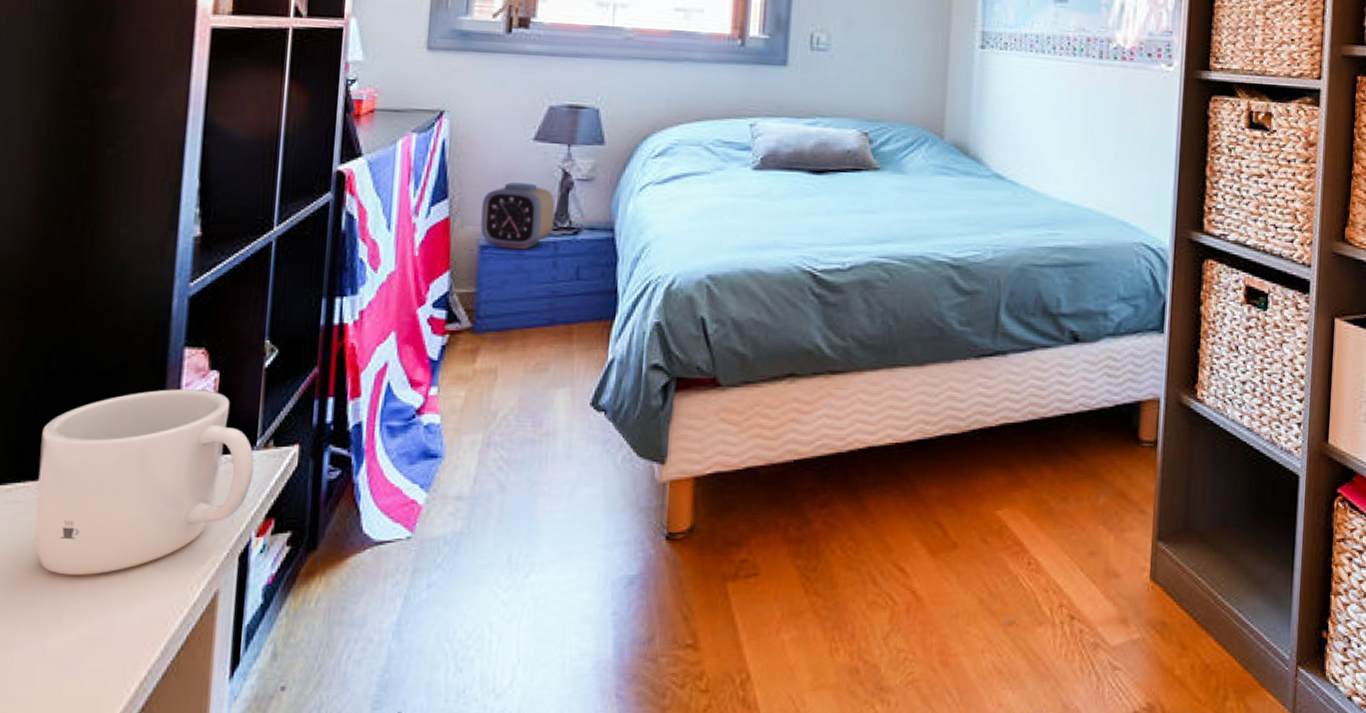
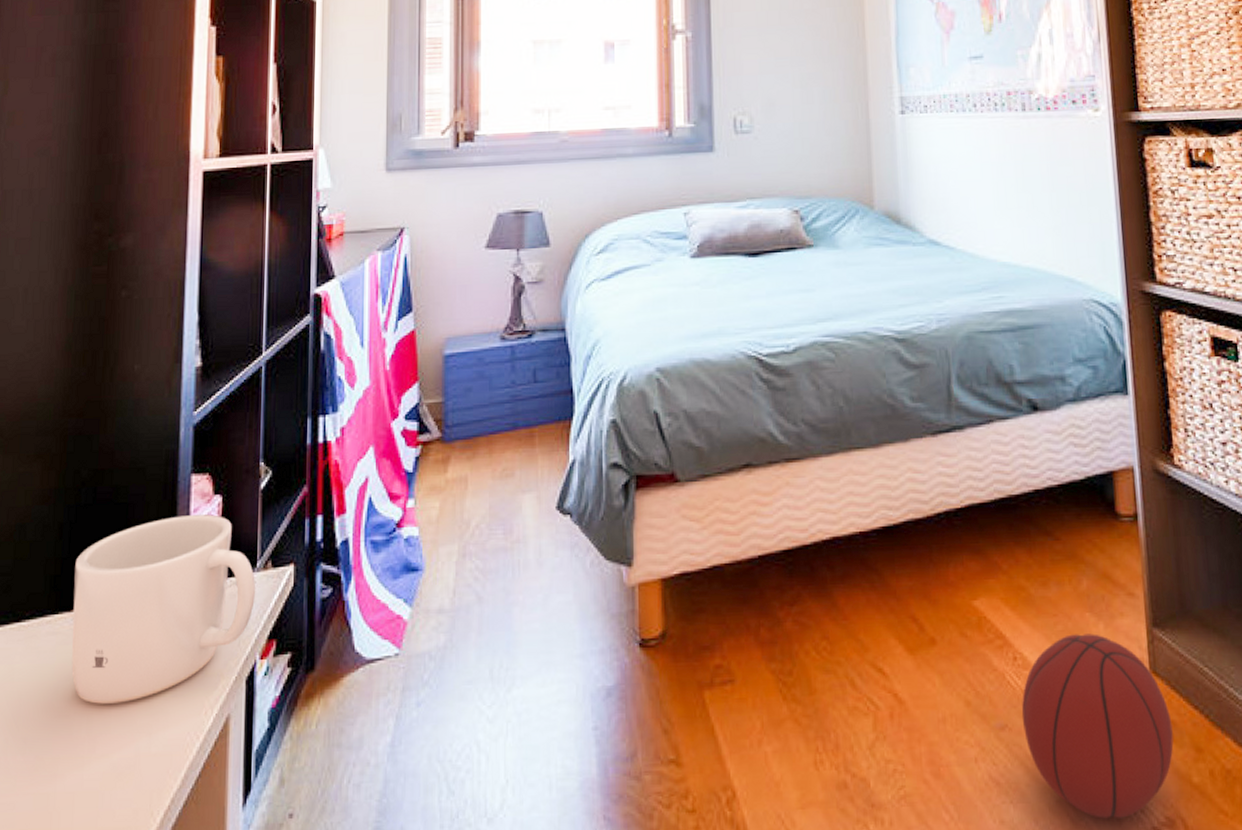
alarm clock: present [480,182,556,249] -> none [443,290,510,356]
basketball: none [1029,544,1164,704] -> present [1021,633,1174,819]

